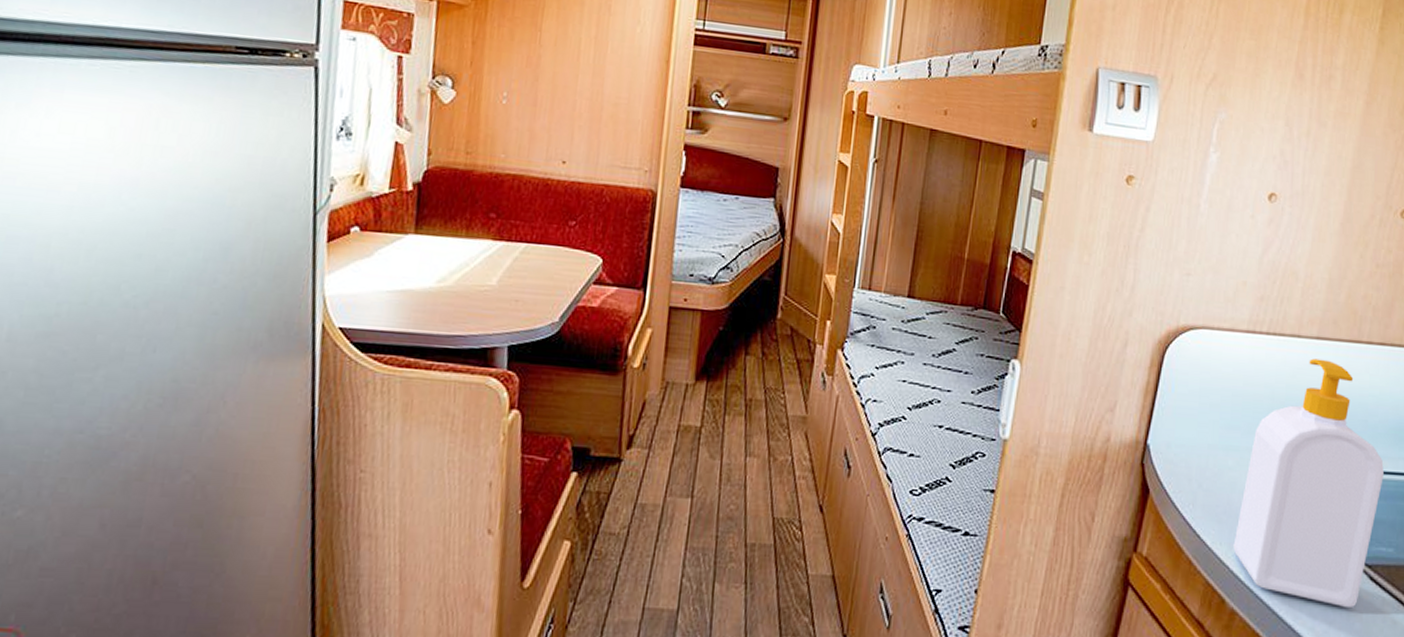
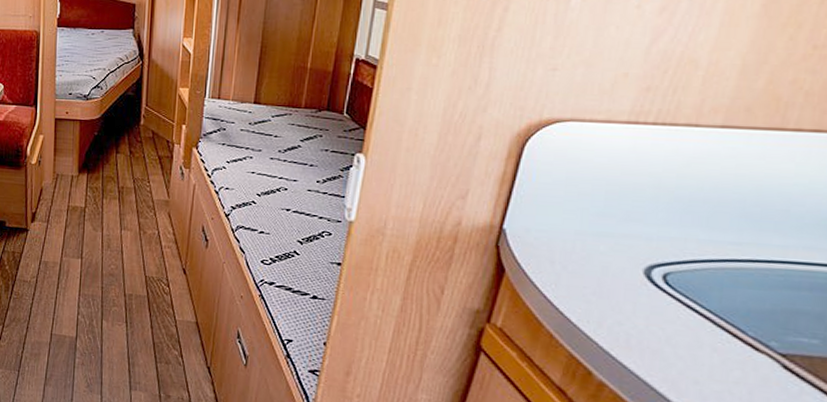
soap bottle: present [1233,358,1384,607] -> none [603,147,811,393]

